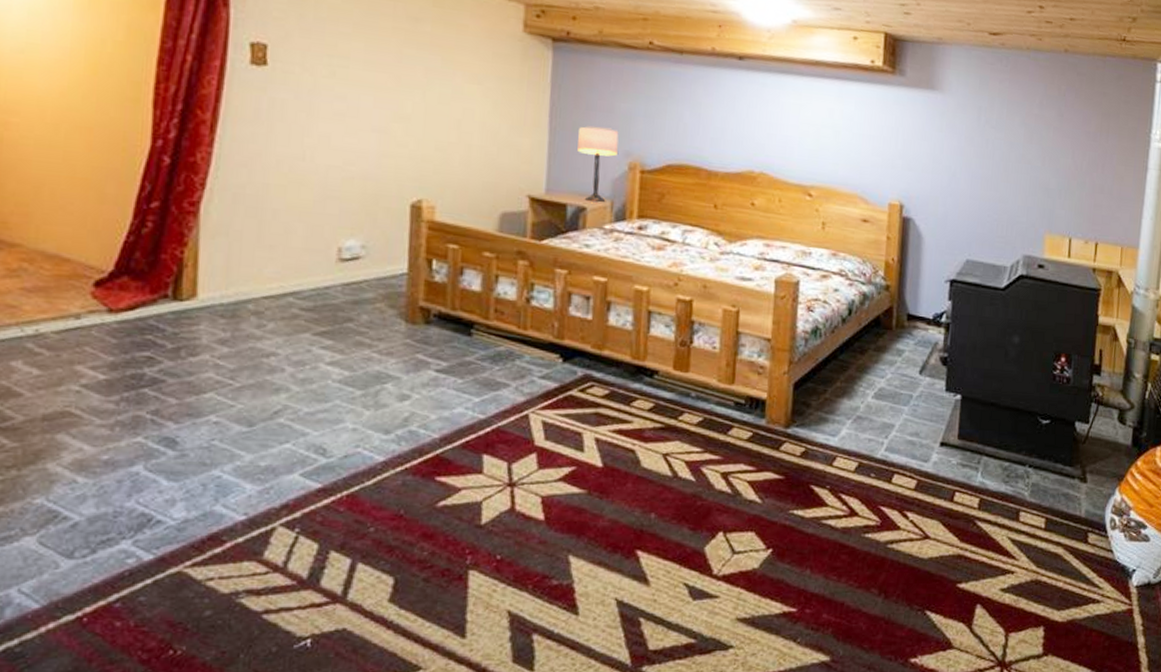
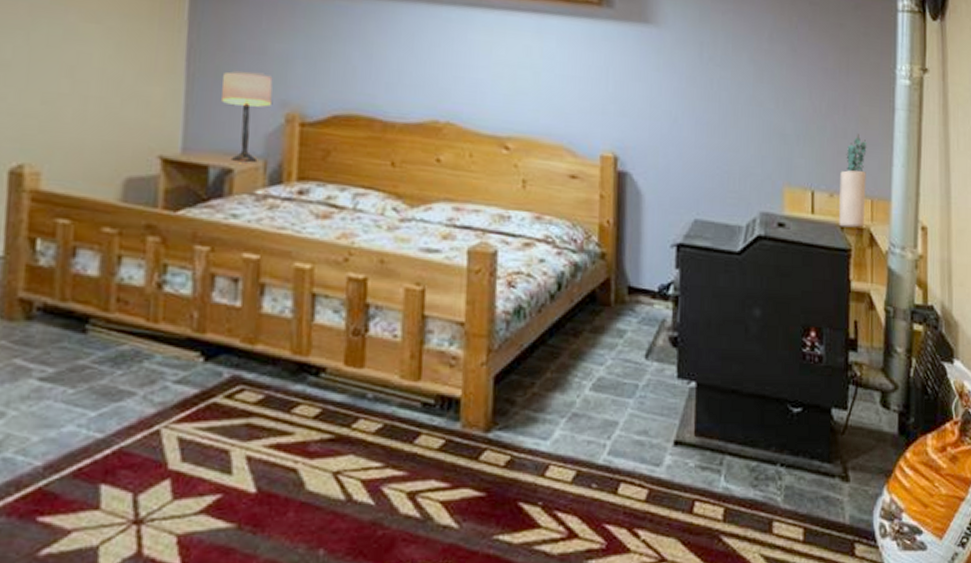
vase: none [1091,189,1121,272] -> present [839,133,867,228]

